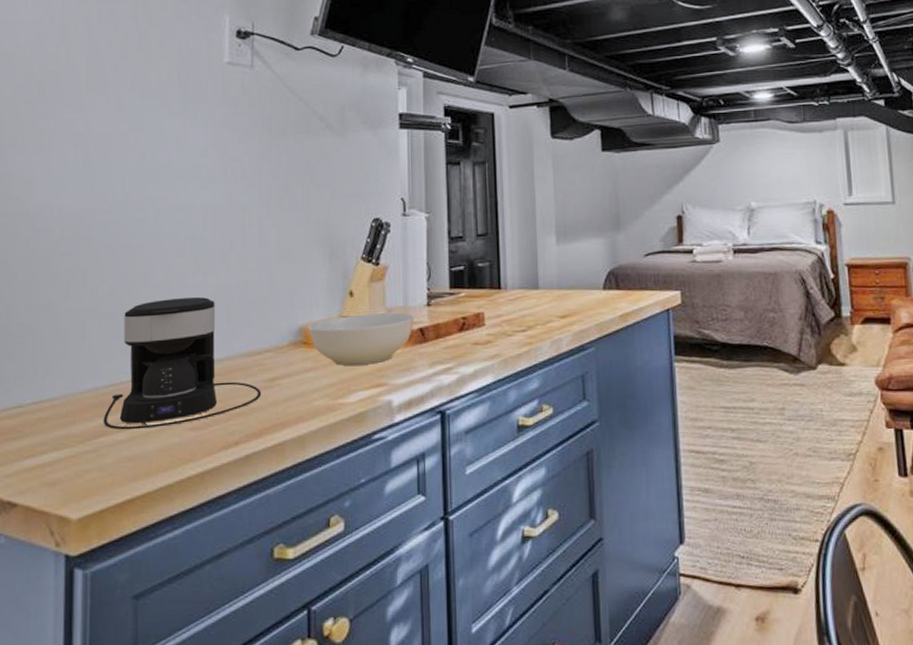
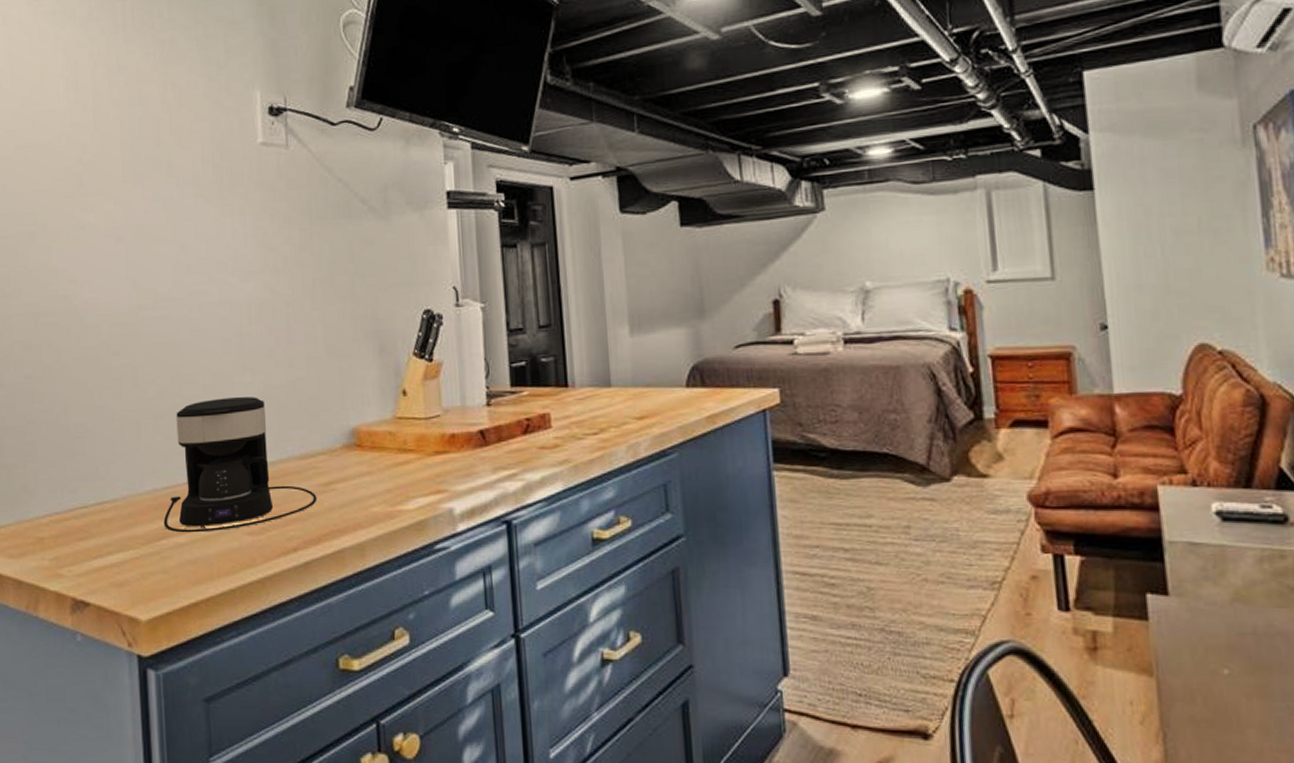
bowl: present [308,312,415,366] -> none [361,413,474,470]

